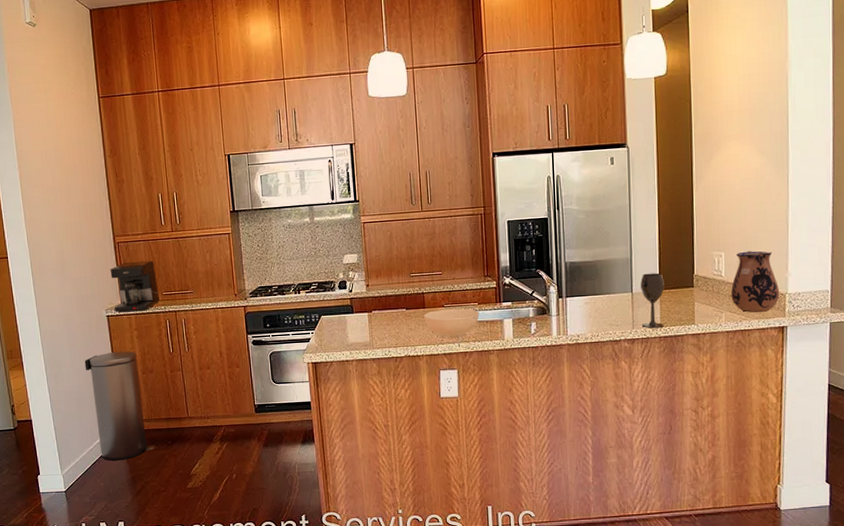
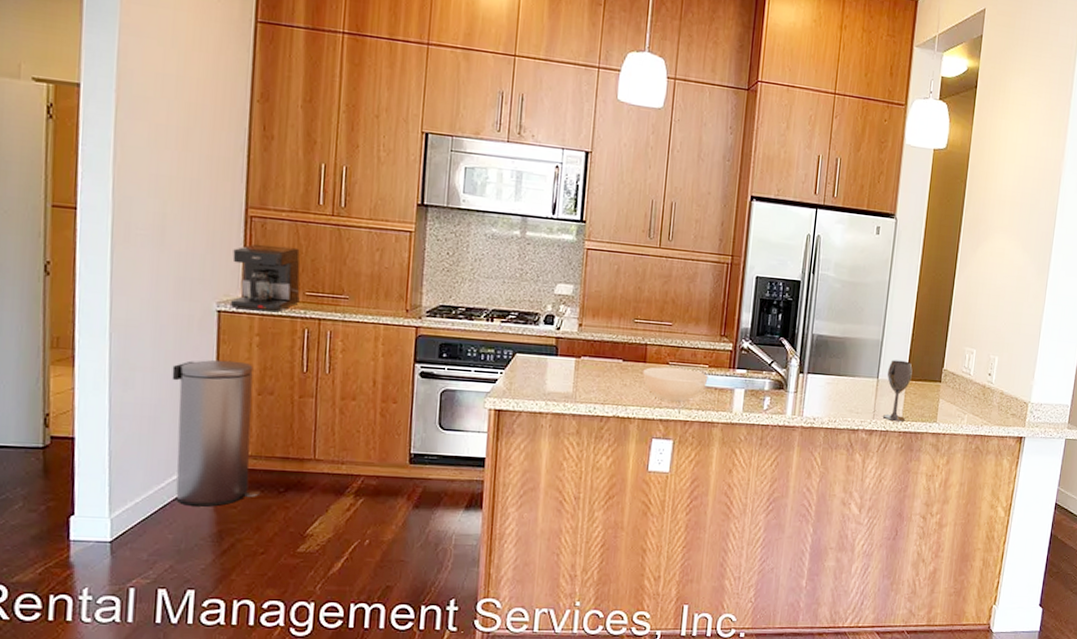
ceramic pitcher: present [731,251,780,313] -> none [976,352,1024,420]

